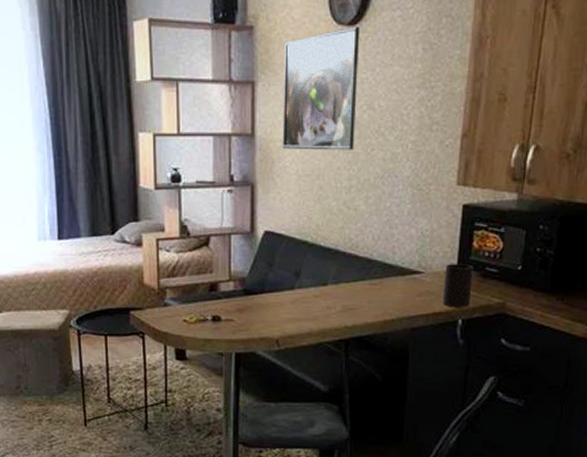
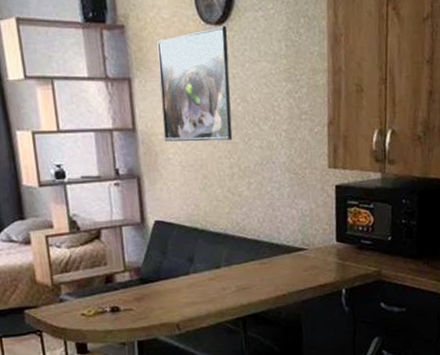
cup: present [442,264,473,307] -> none [326,238,351,279]

